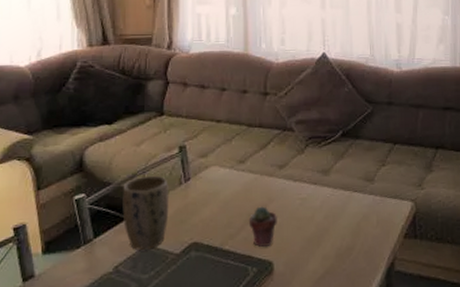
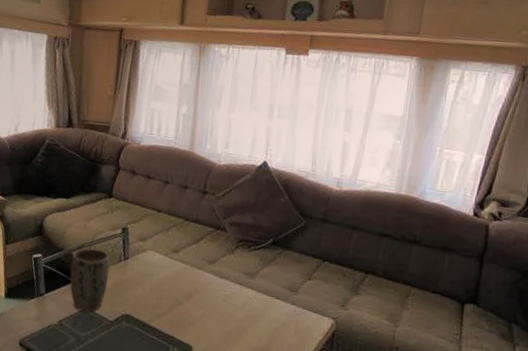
potted succulent: present [248,206,277,247] -> none [175,294,201,332]

